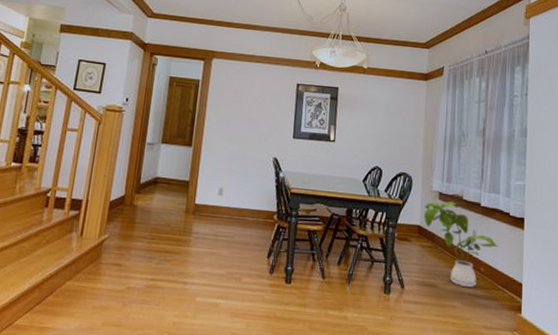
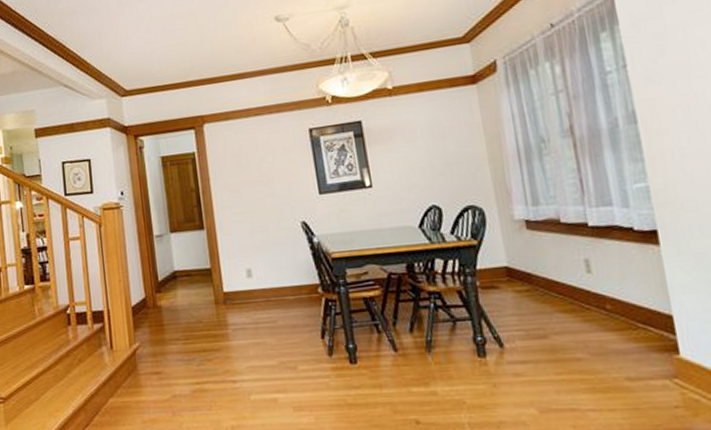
house plant: present [423,201,498,288] -> none [508,228,626,333]

